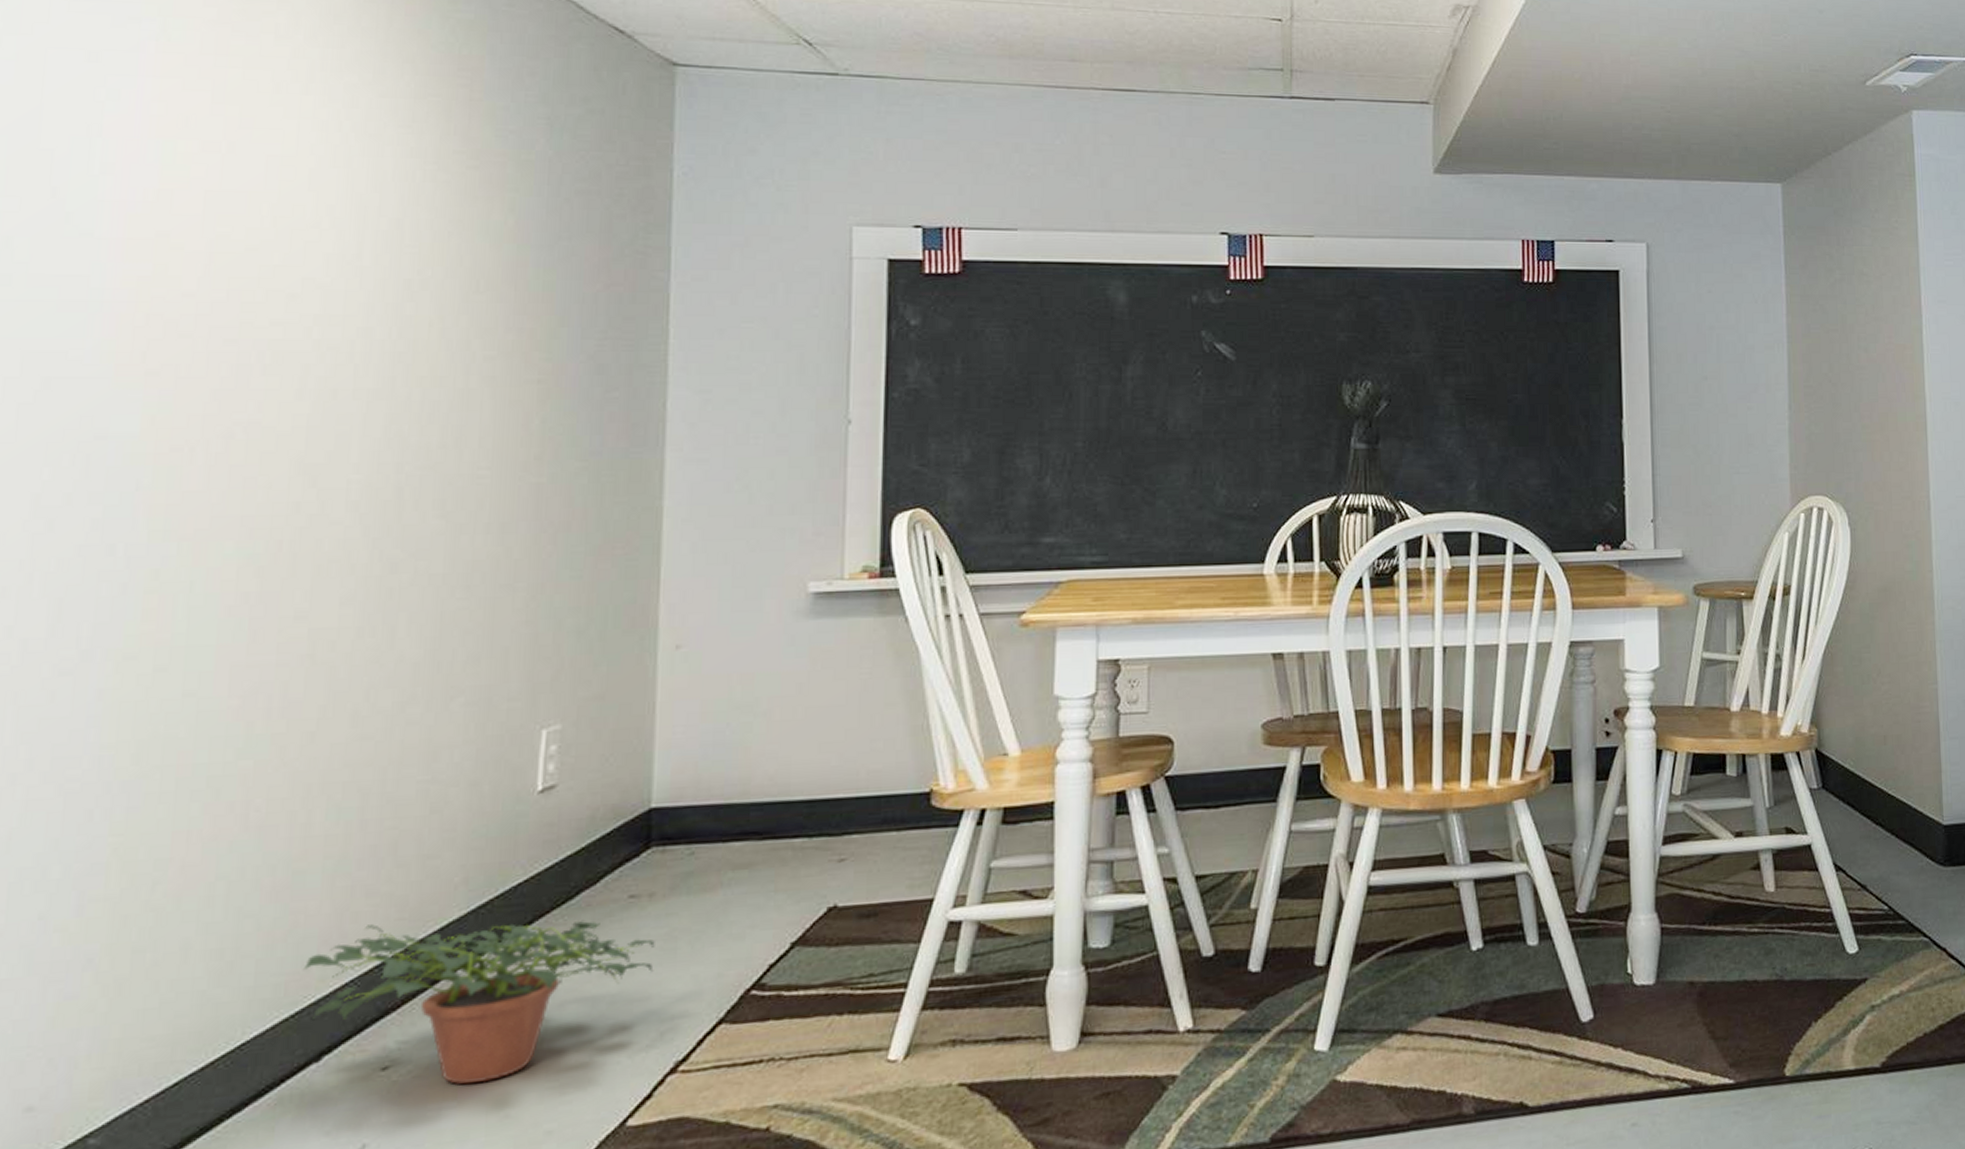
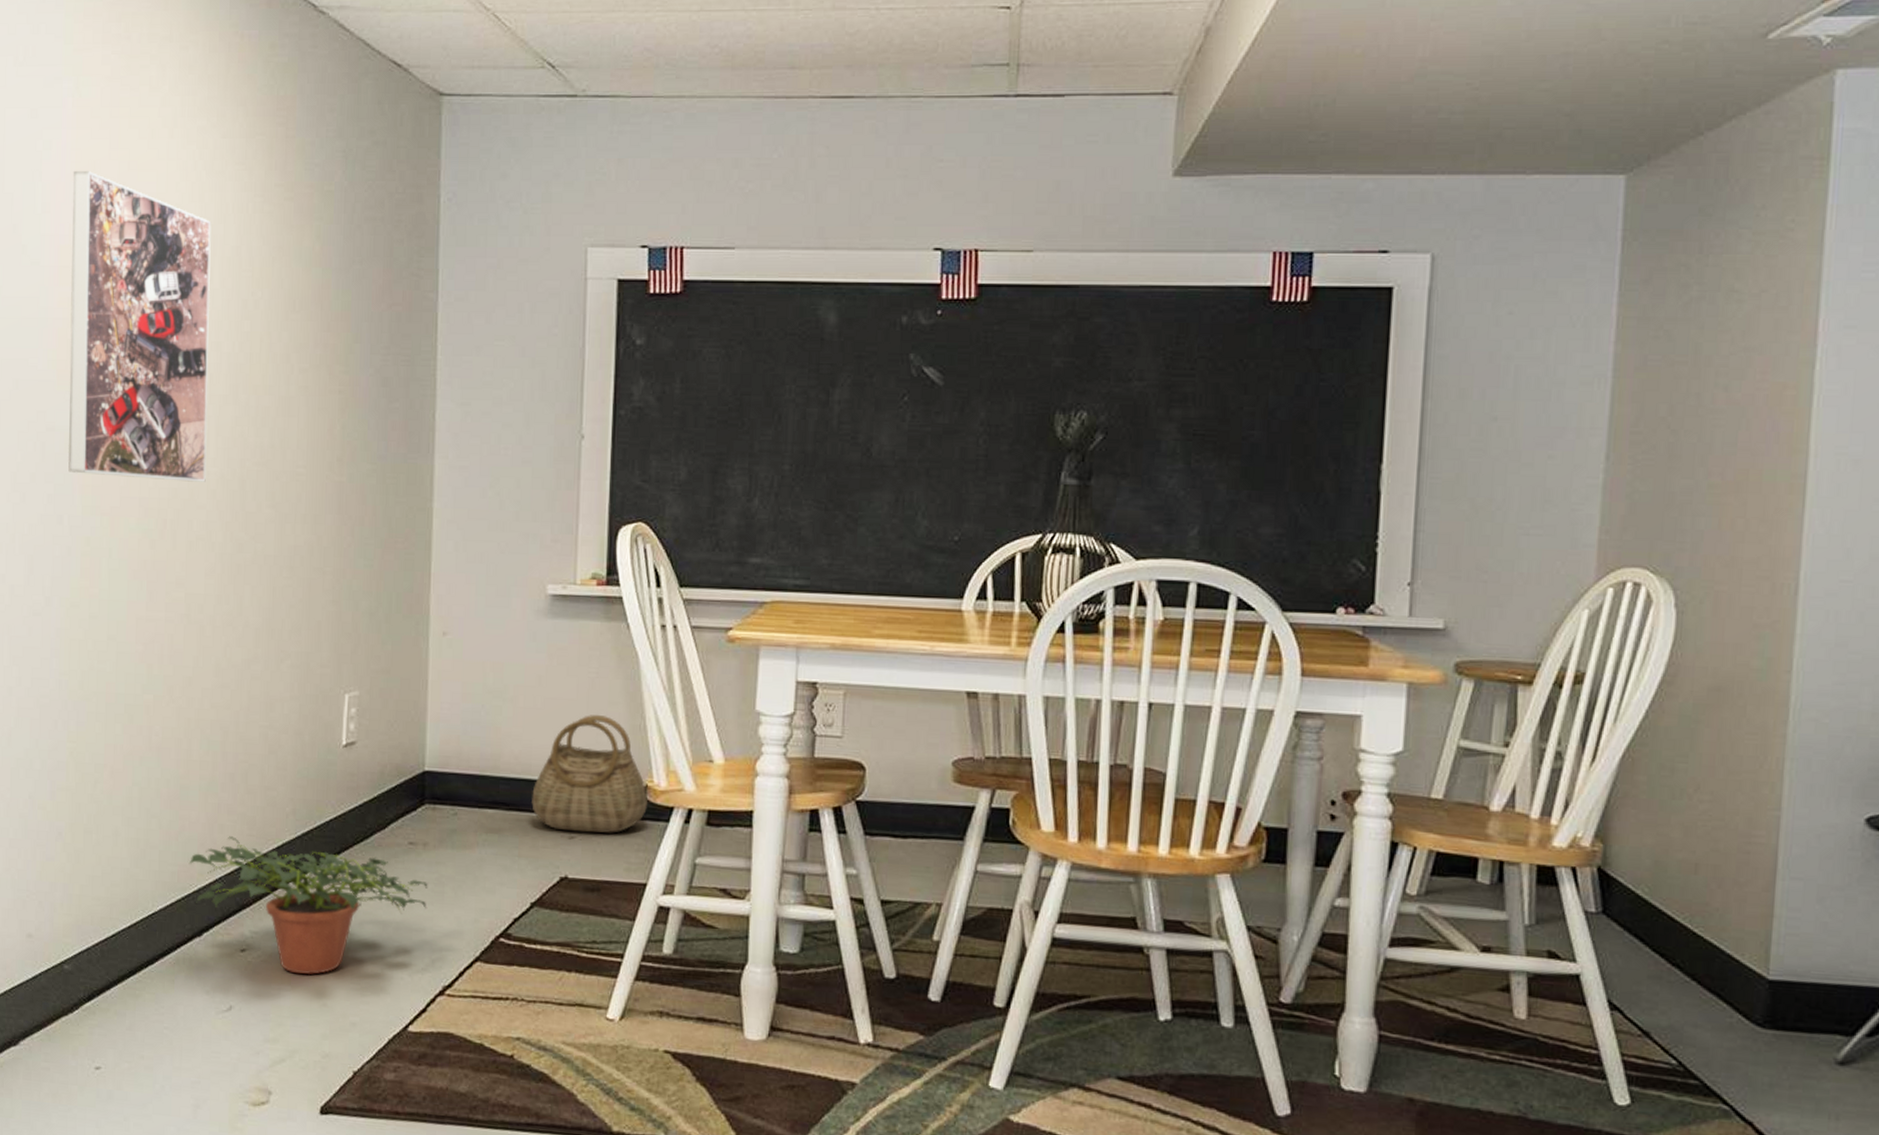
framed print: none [128,127,362,493] -> present [68,171,211,482]
basket: none [791,719,934,854] -> present [532,715,648,834]

